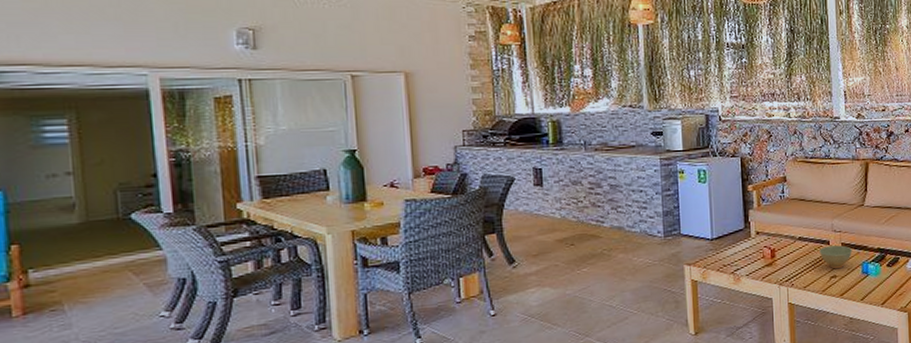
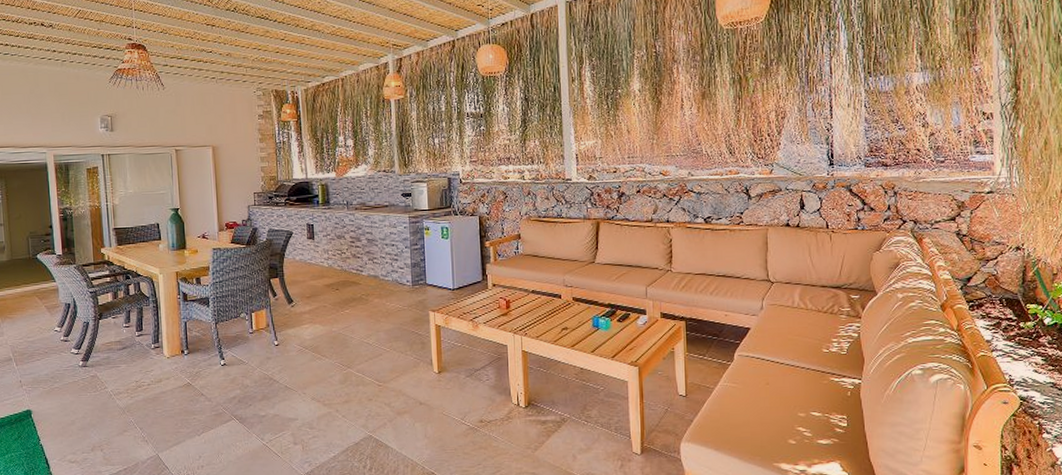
bowl: present [820,245,853,269] -> none [552,299,584,322]

